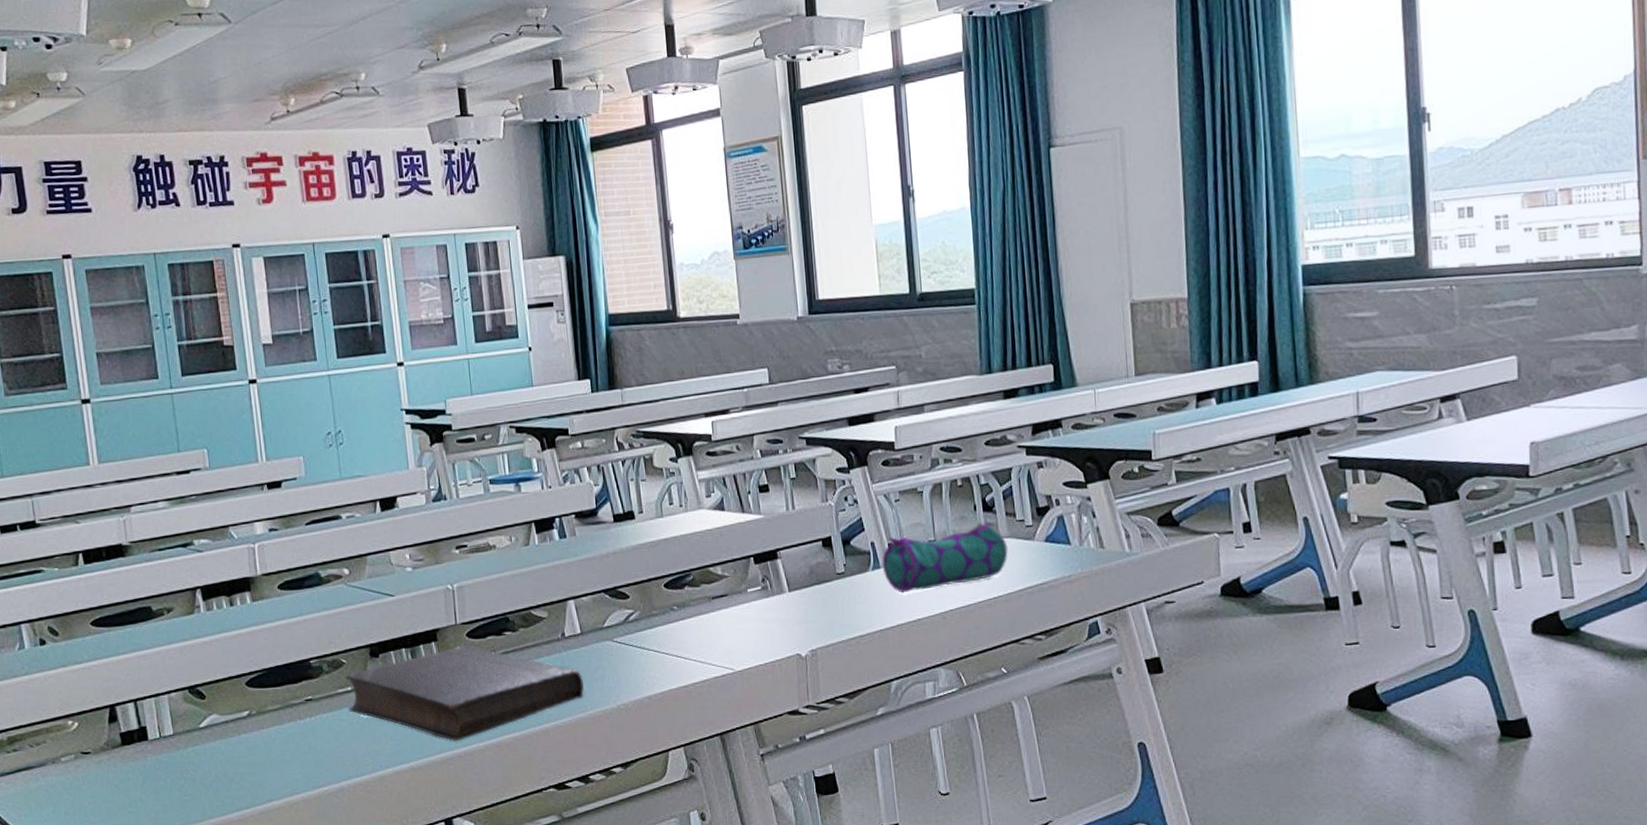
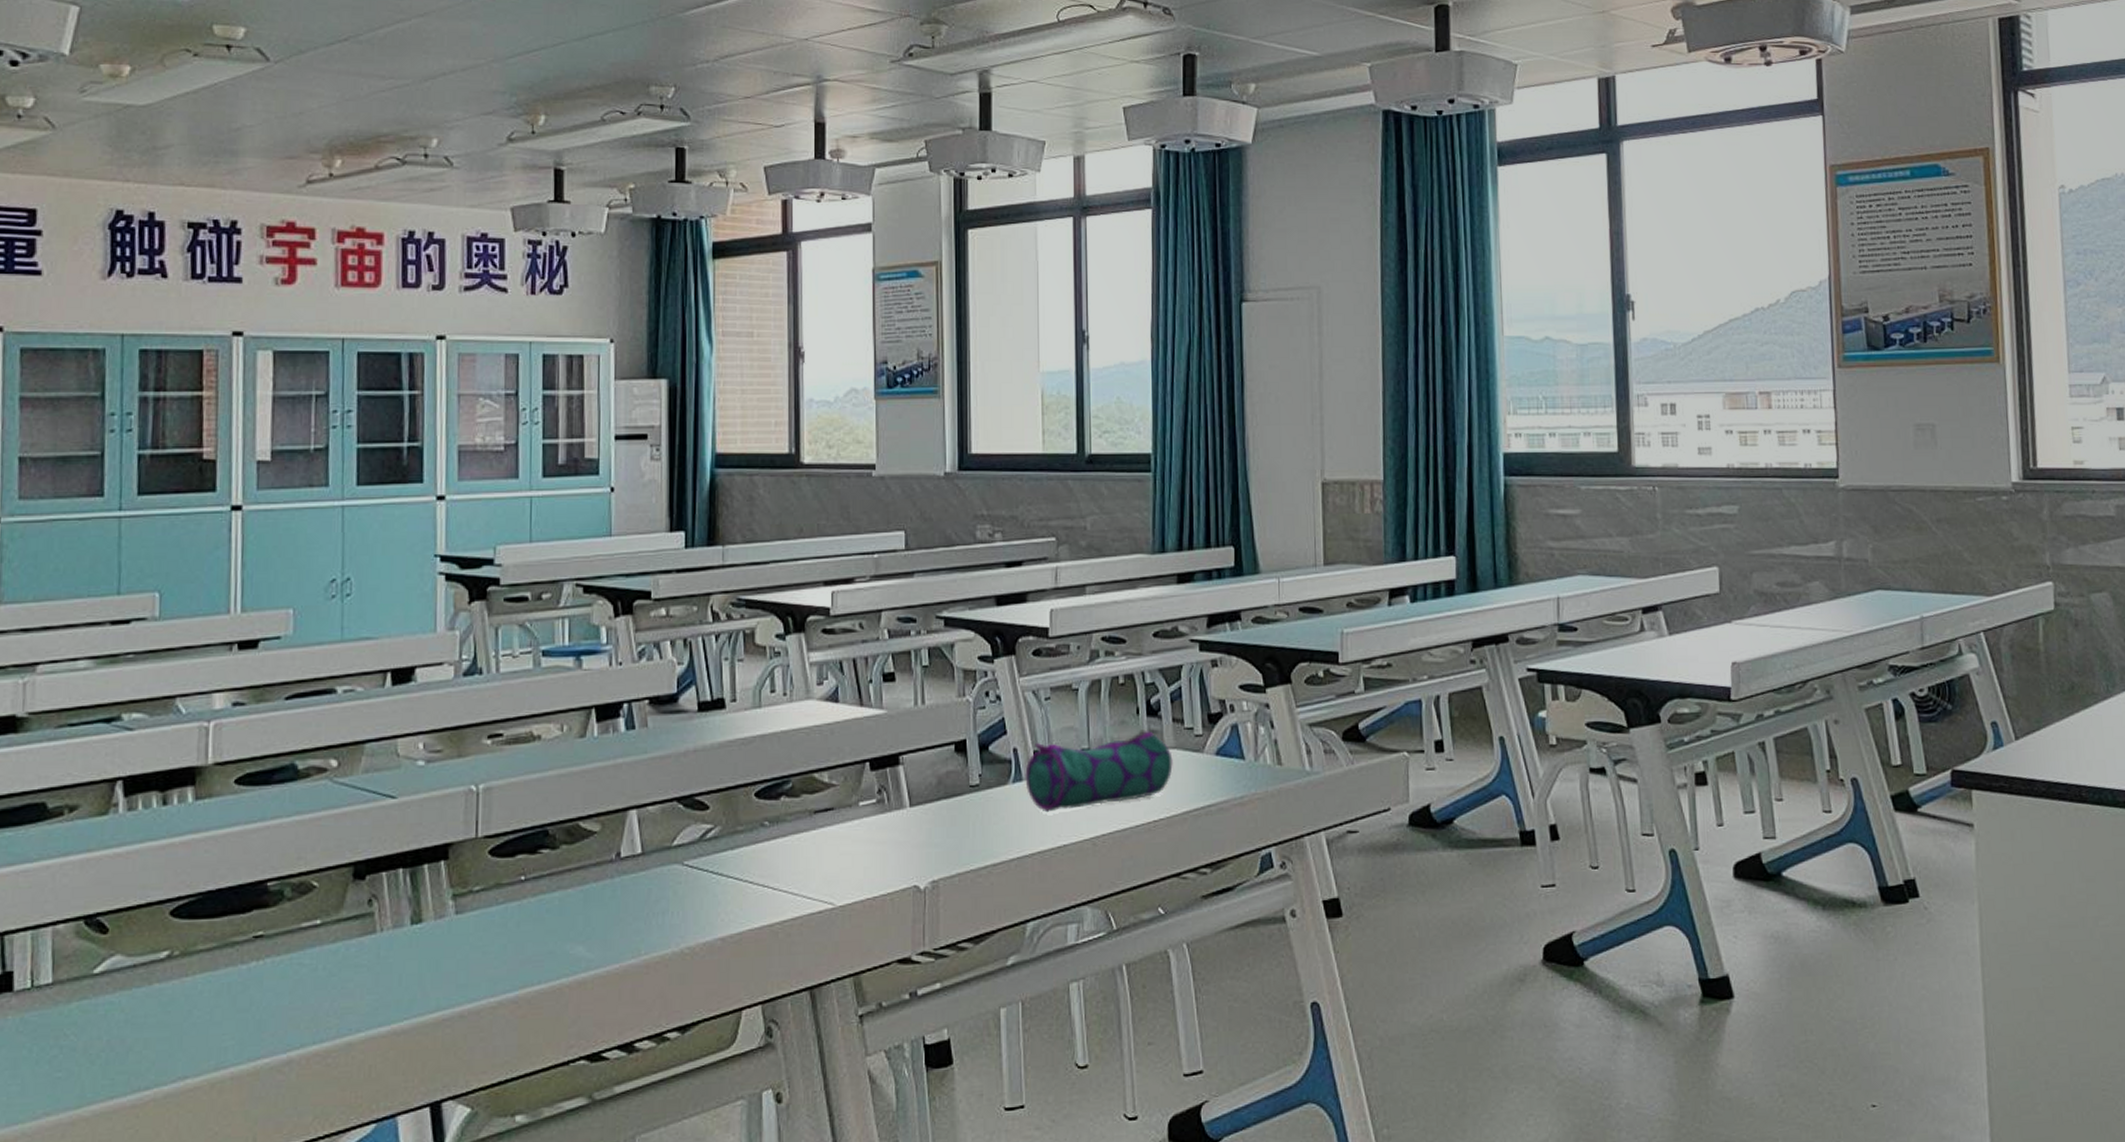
book: present [345,645,584,742] -> none [313,866,638,996]

